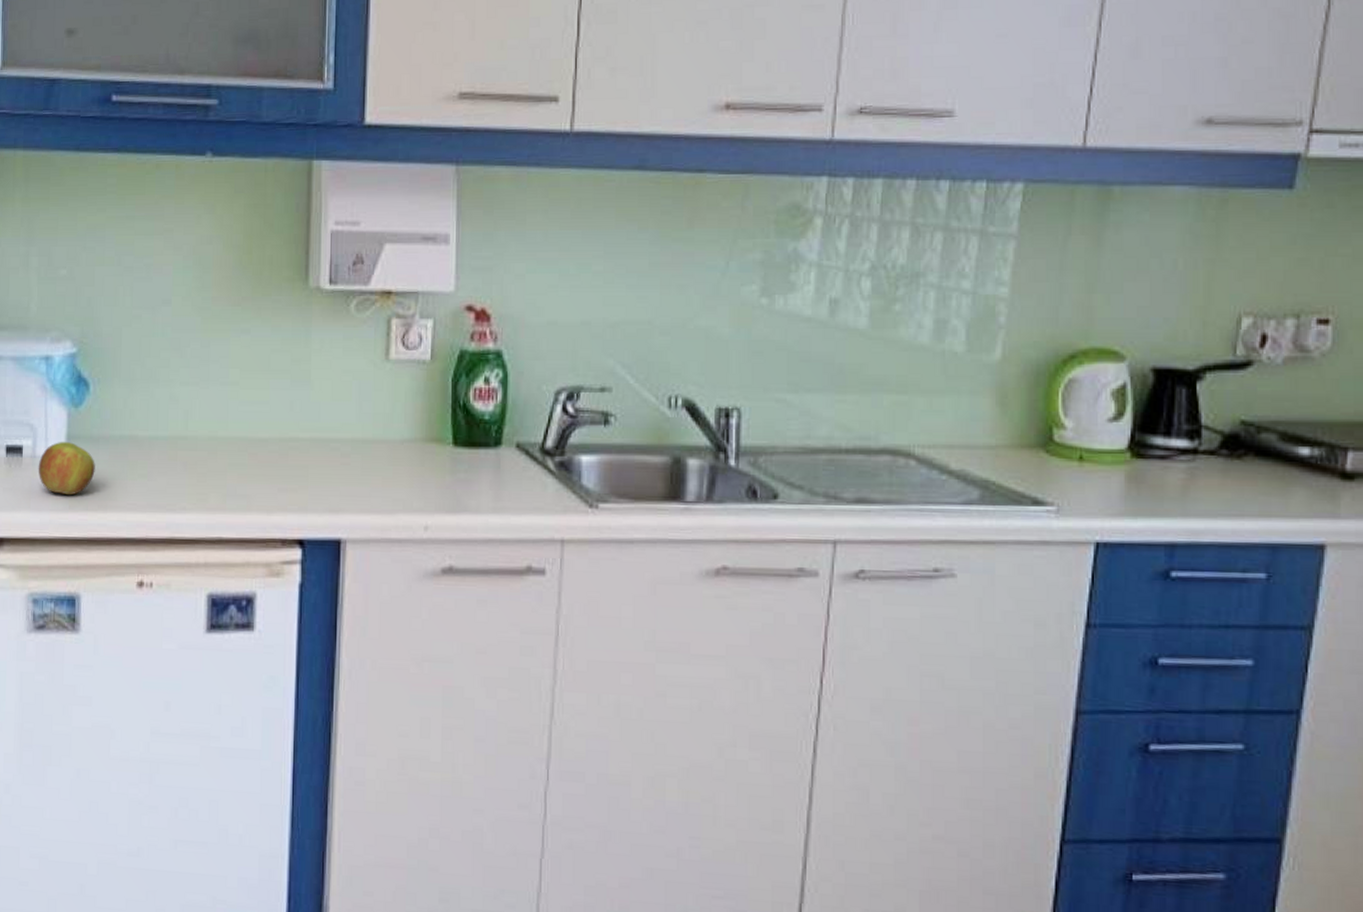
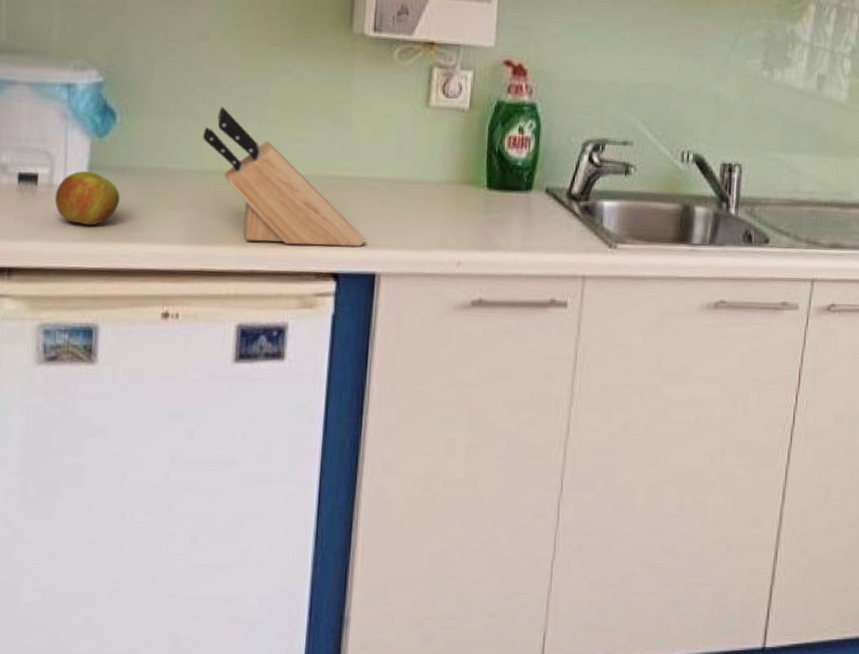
knife block: none [169,371,330,512] -> present [203,106,366,247]

